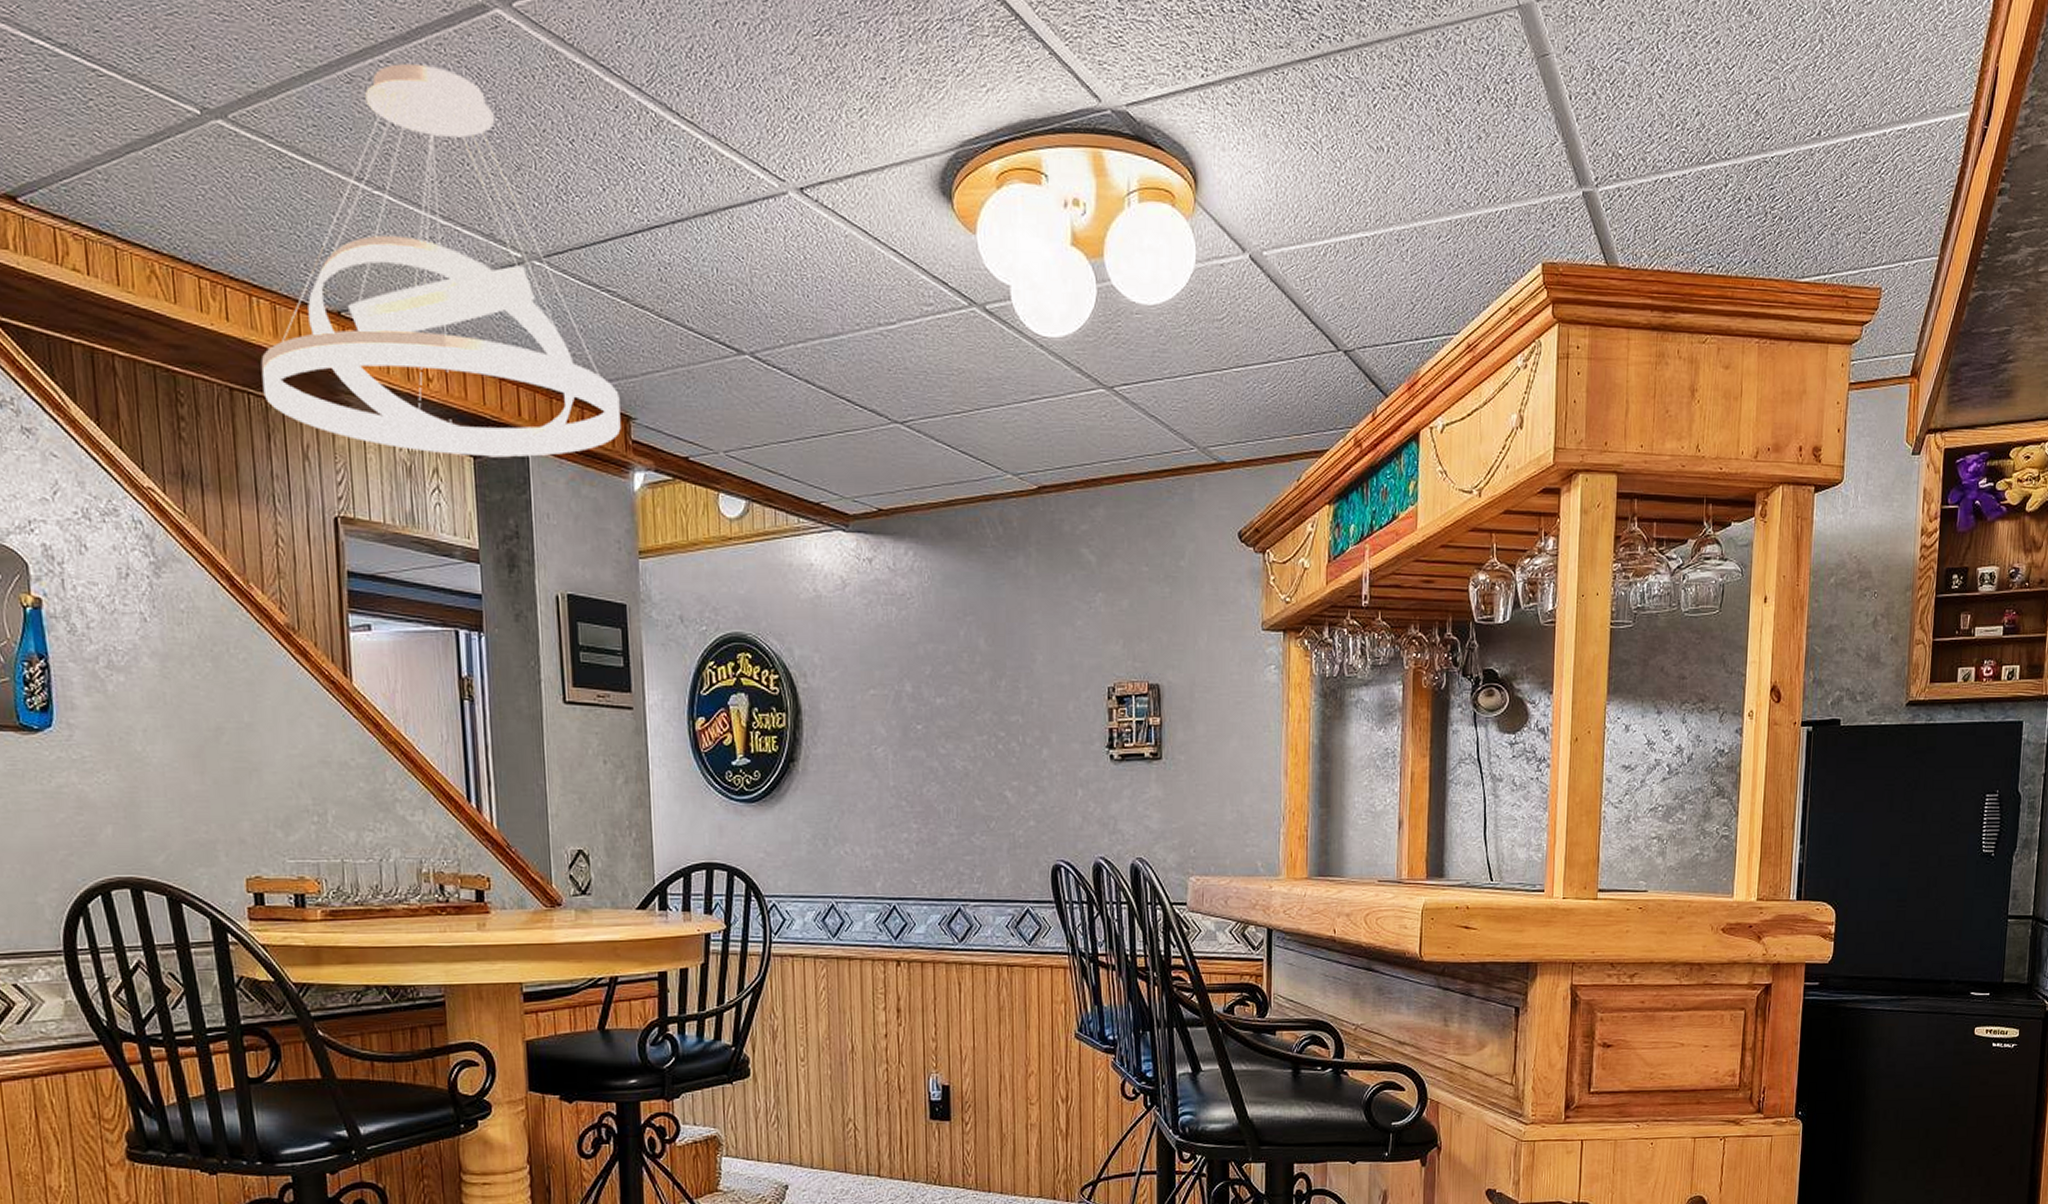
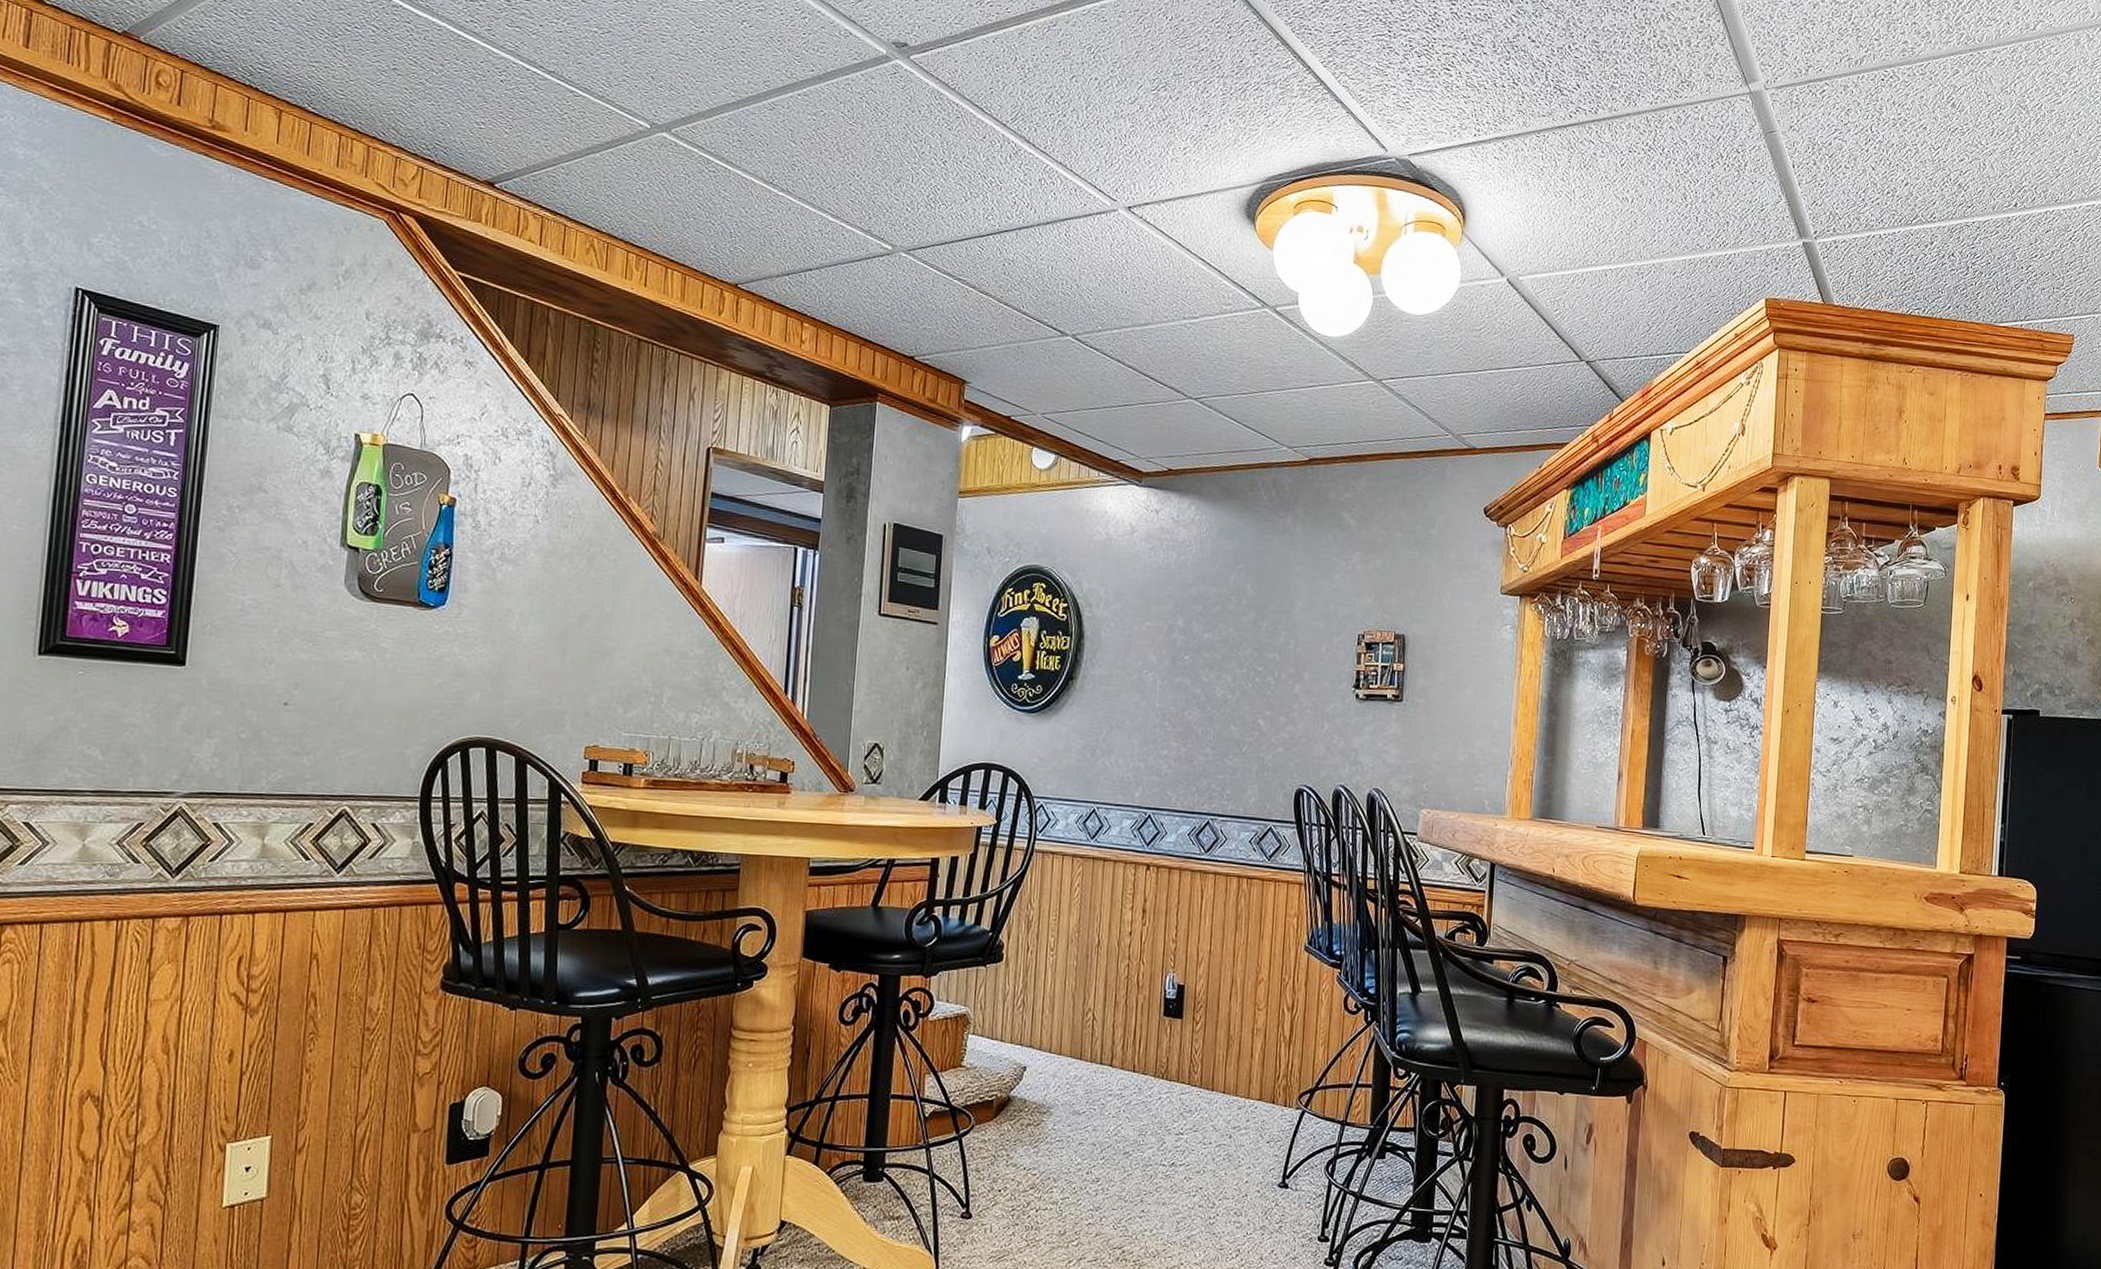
pendant light: present [261,63,621,458] -> none [665,97,959,409]

